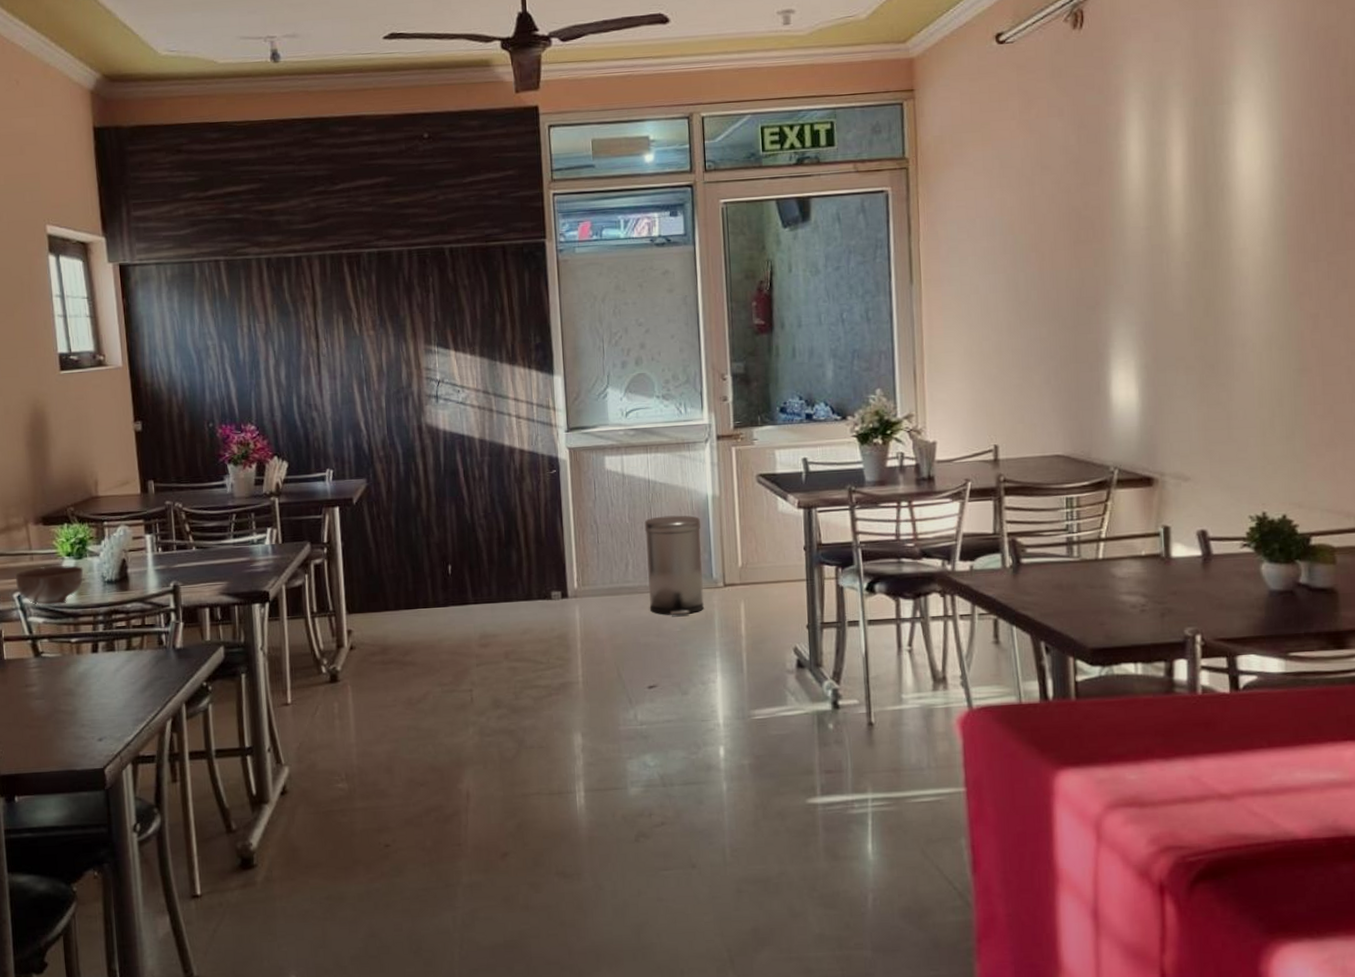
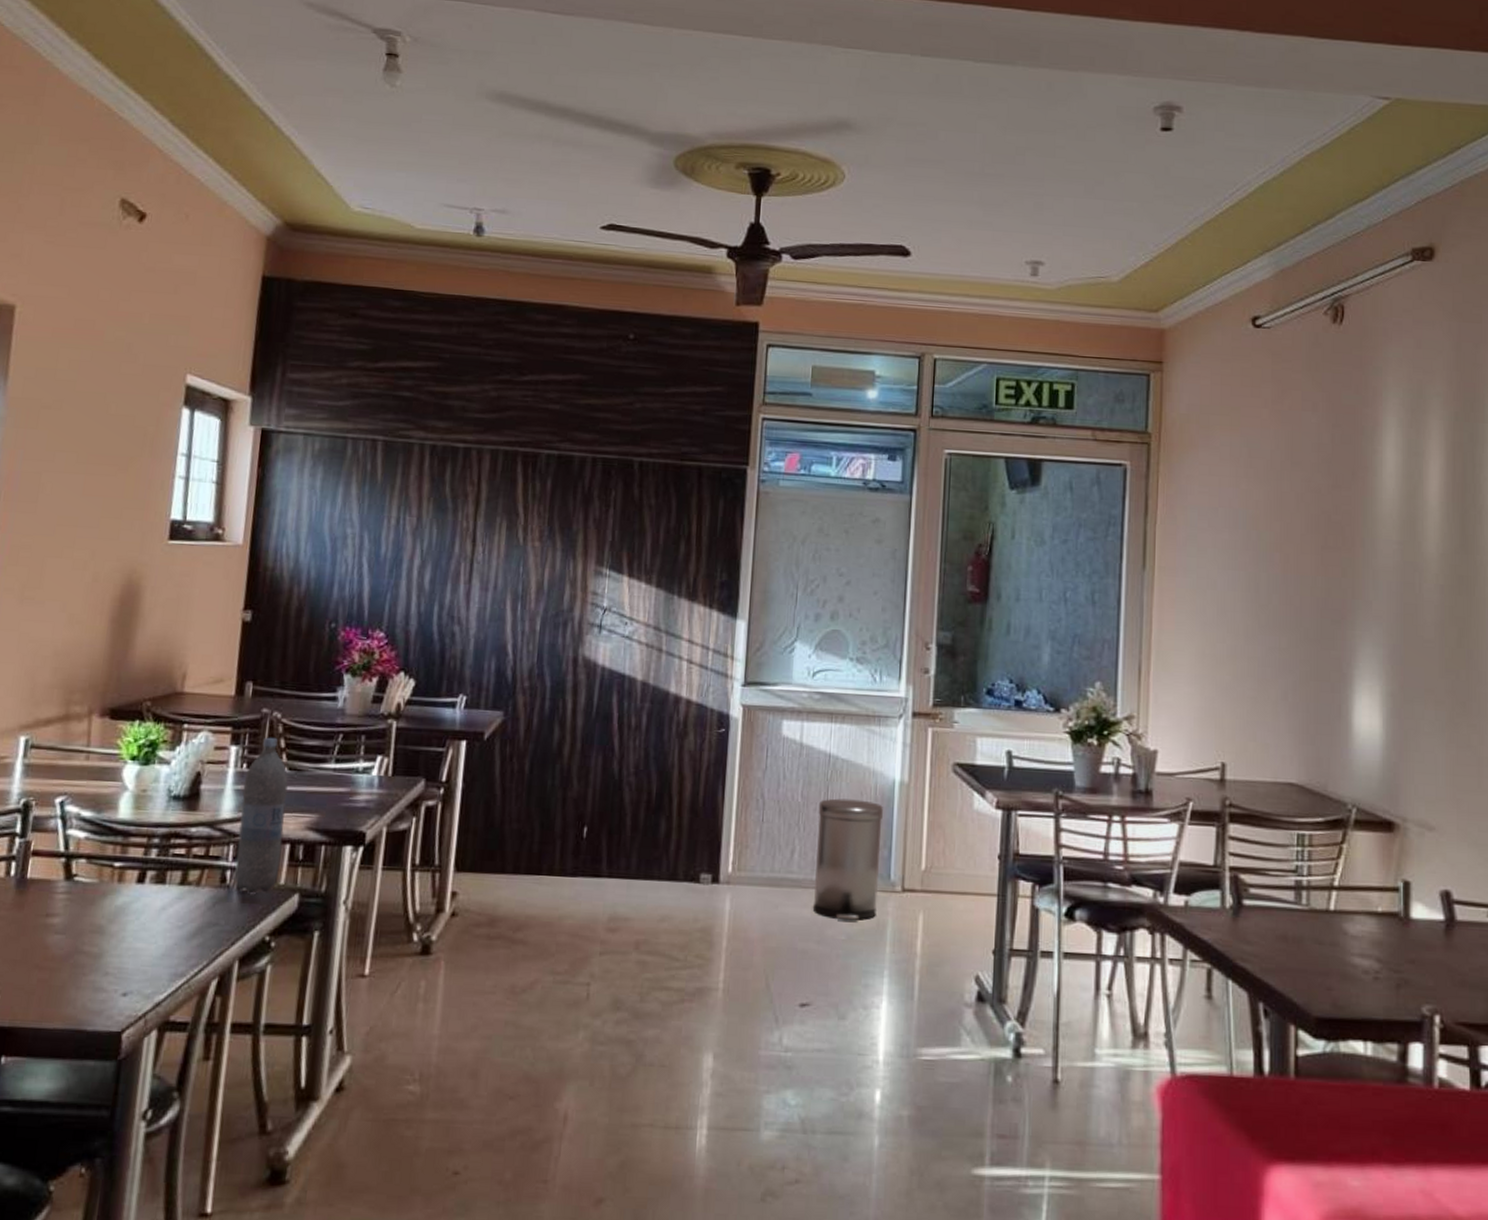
bowl: present [14,565,84,606] -> none [60,769,148,817]
water bottle: none [162,523,204,651] -> present [235,737,288,894]

